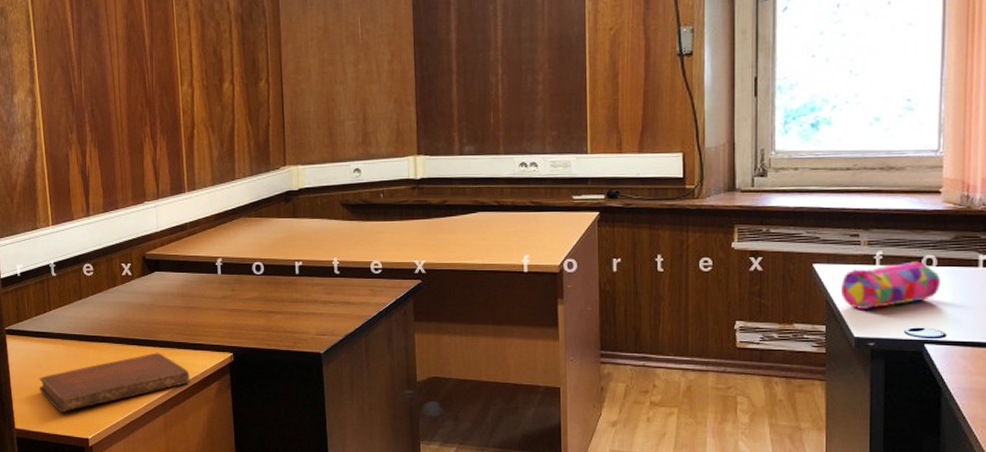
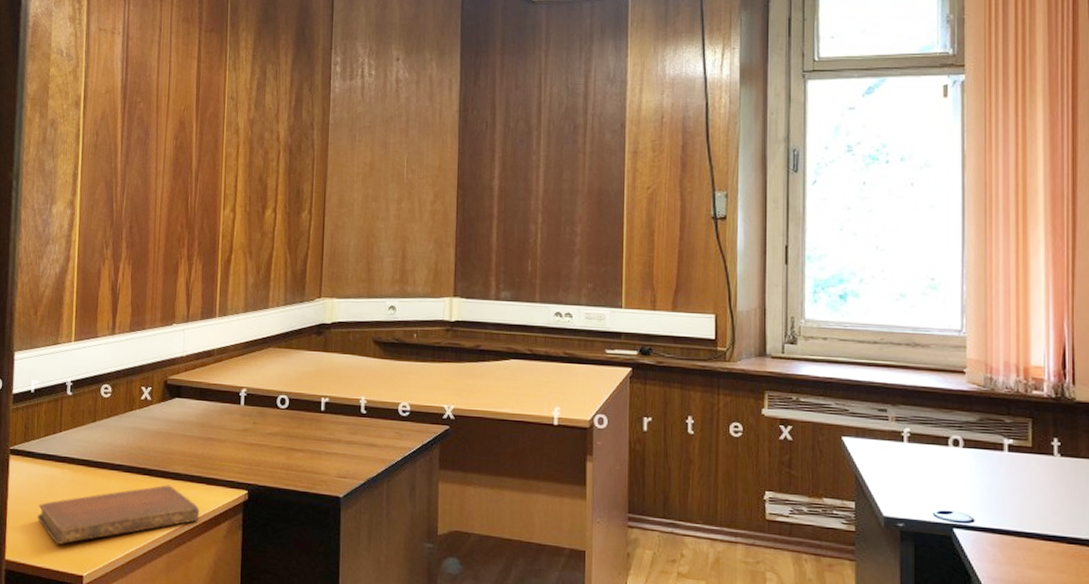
pencil case: present [840,261,940,309] -> none [869,441,967,488]

